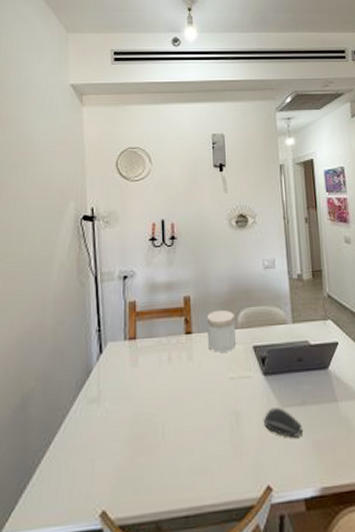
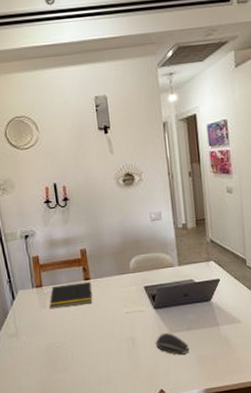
notepad: none [142,336,193,369] -> present [49,281,93,309]
jar: present [206,309,236,352] -> none [101,258,129,293]

